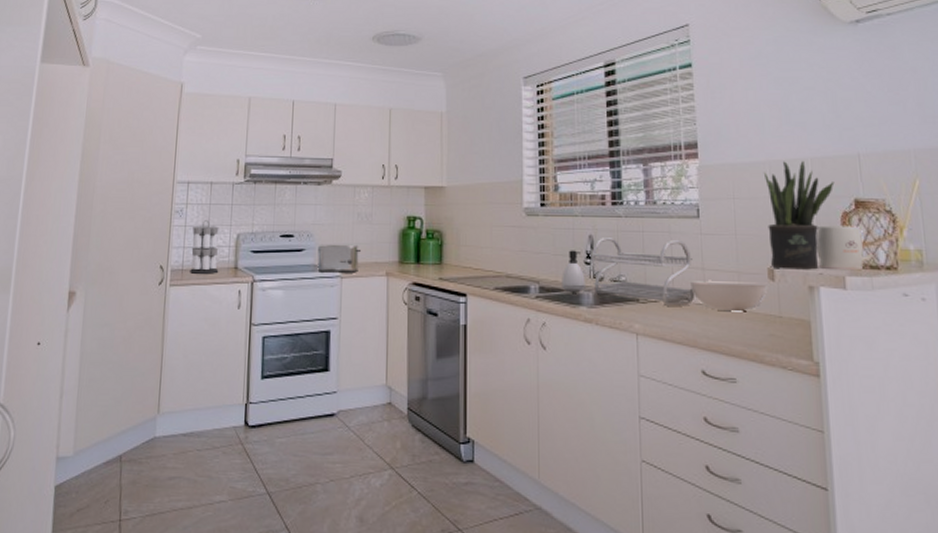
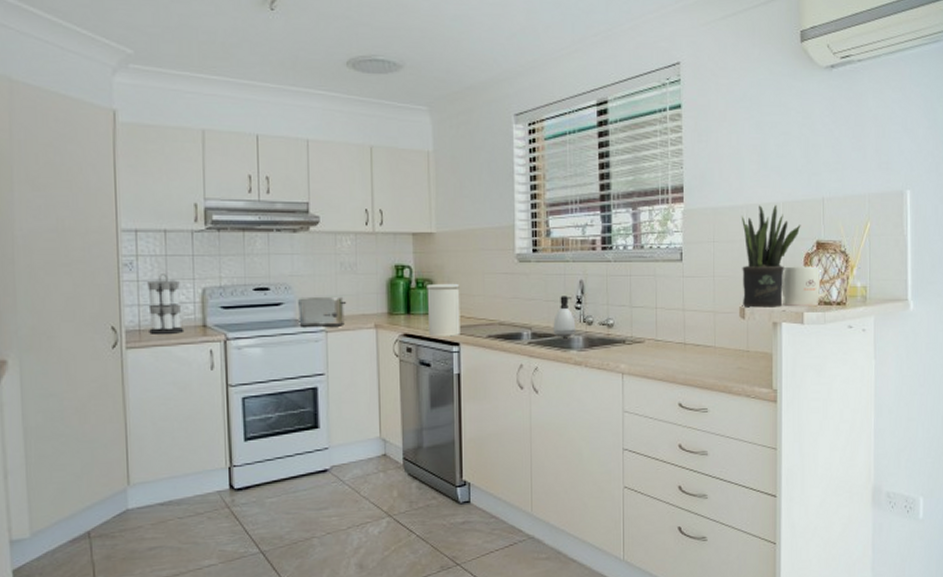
canister: none [436,234,468,287] -> present [427,283,460,337]
dish rack: present [591,238,696,307] -> none [581,282,676,347]
bowl: present [689,281,768,312] -> none [670,320,739,349]

